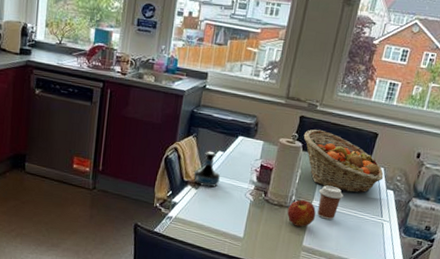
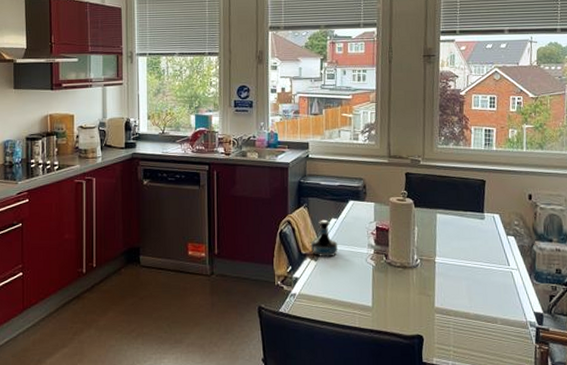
apple: present [287,200,316,227] -> none [412,258,442,287]
fruit basket: present [303,129,384,193] -> none [412,184,501,244]
coffee cup: present [317,185,343,220] -> none [439,239,465,275]

